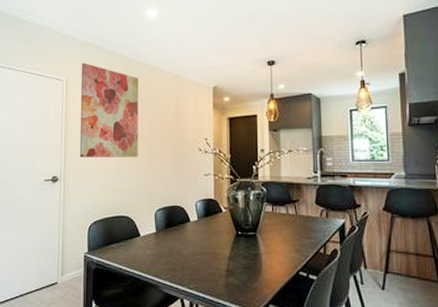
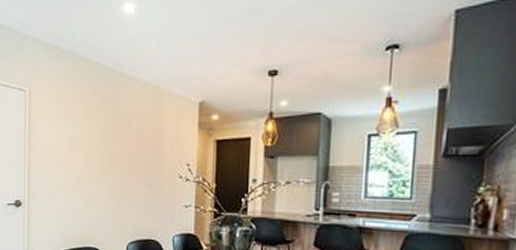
wall art: present [79,63,139,157] -> none [44,70,111,182]

